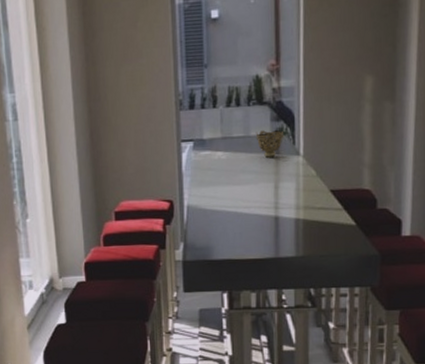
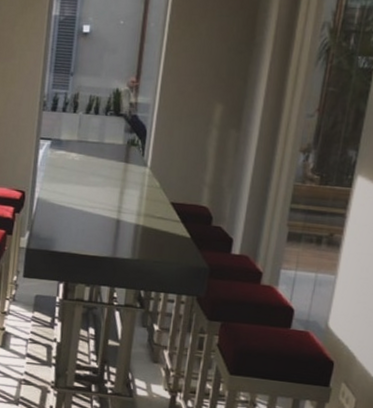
decorative bowl: present [255,130,285,158] -> none [109,139,135,165]

